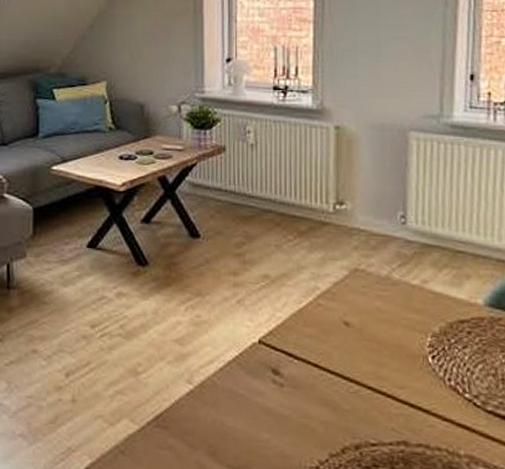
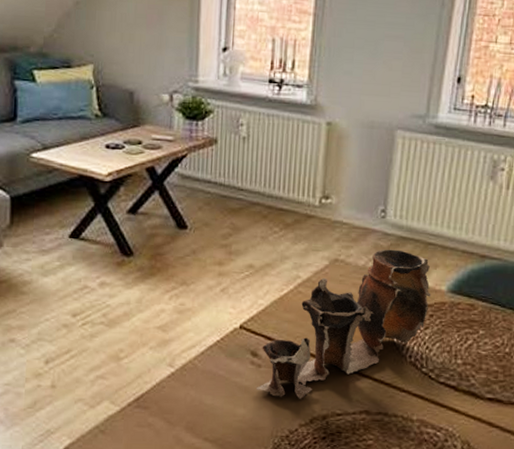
pottery set: none [279,258,467,425] -> present [256,249,431,399]

